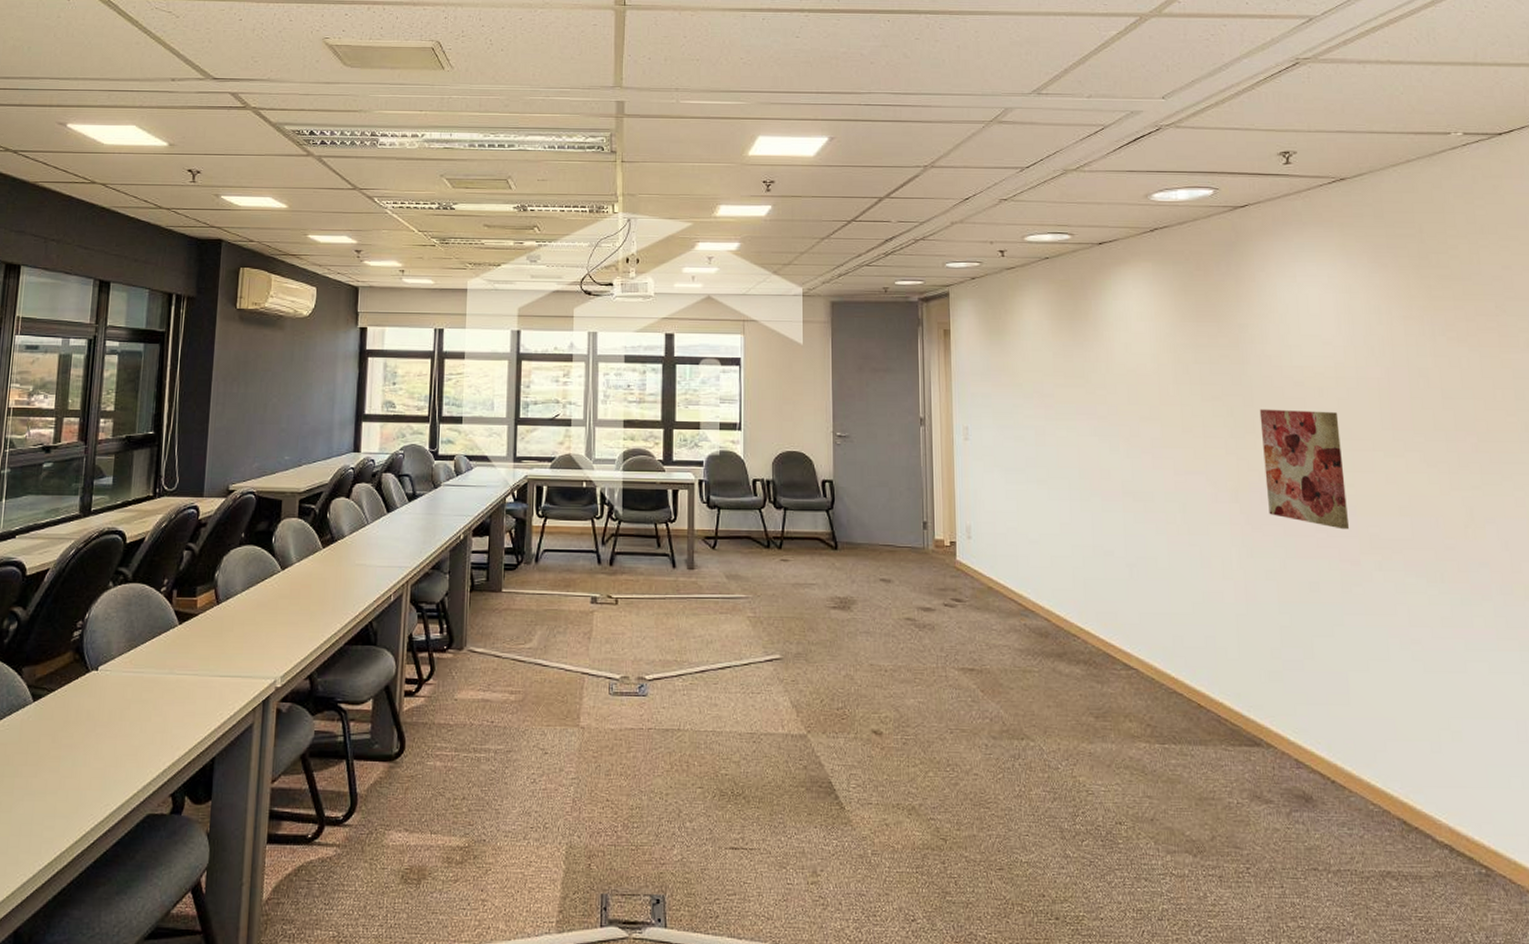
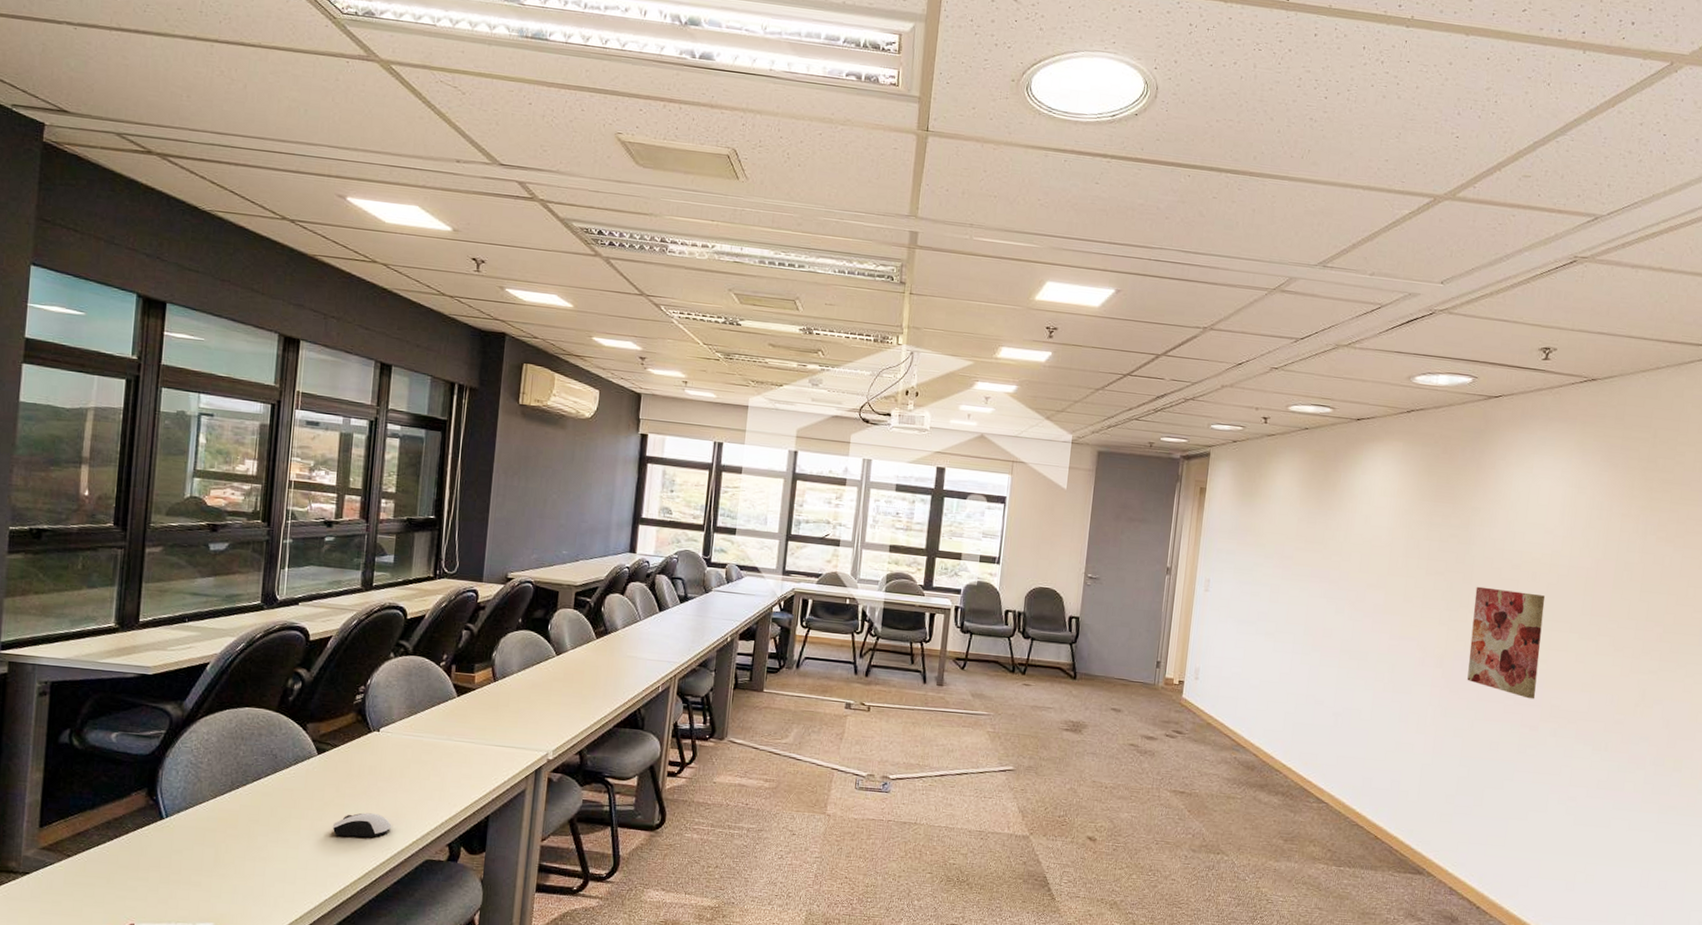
computer mouse: none [47,764,111,794] -> present [332,812,392,838]

